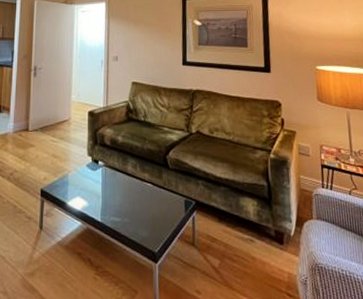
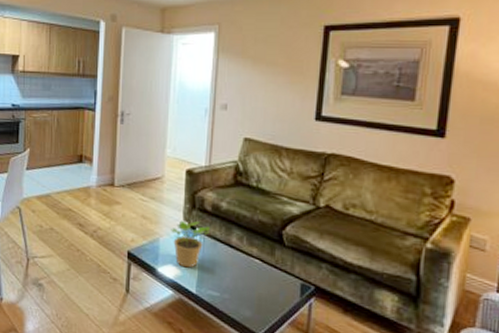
potted plant: none [78,155,109,198] -> present [171,220,209,268]

